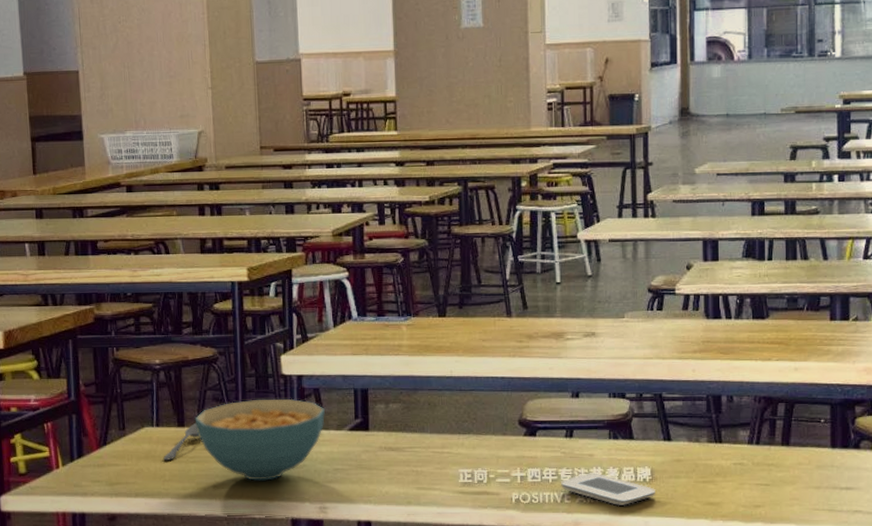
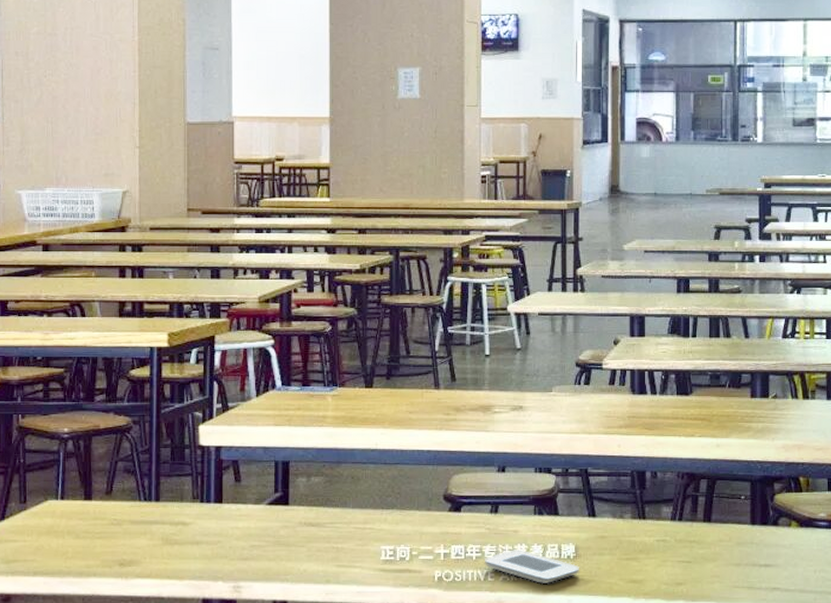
spoon: present [163,422,200,461] -> none [67,495,108,536]
cereal bowl: present [194,398,325,481] -> none [103,470,243,558]

